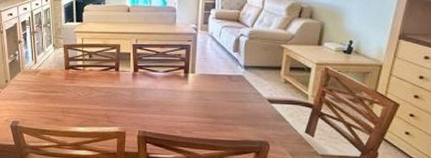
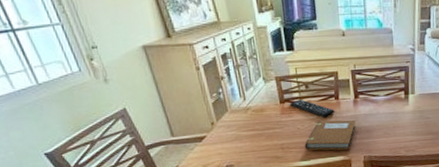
remote control: none [74,68,114,87] -> present [290,99,335,117]
notebook: none [83,90,134,122] -> present [304,119,356,151]

